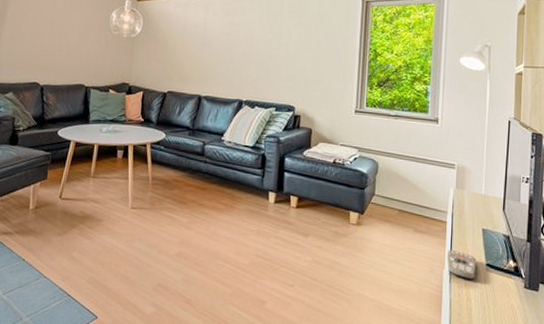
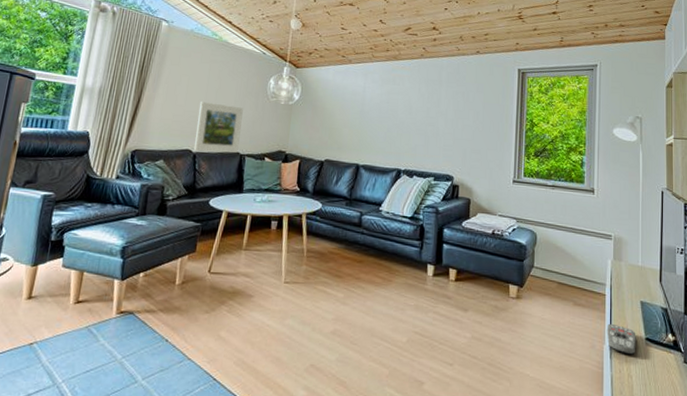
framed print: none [41,36,87,86] -> present [194,102,243,153]

